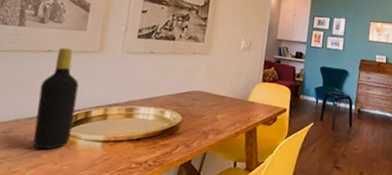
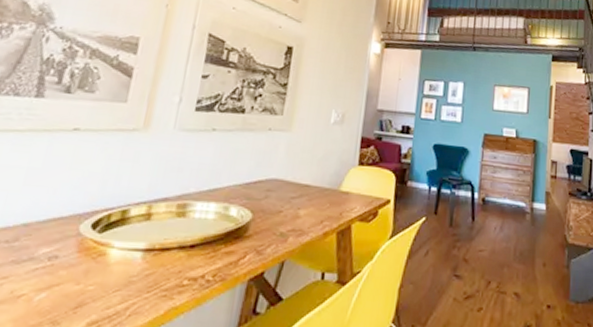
bottle: present [33,47,79,150] -> none [47,125,115,264]

